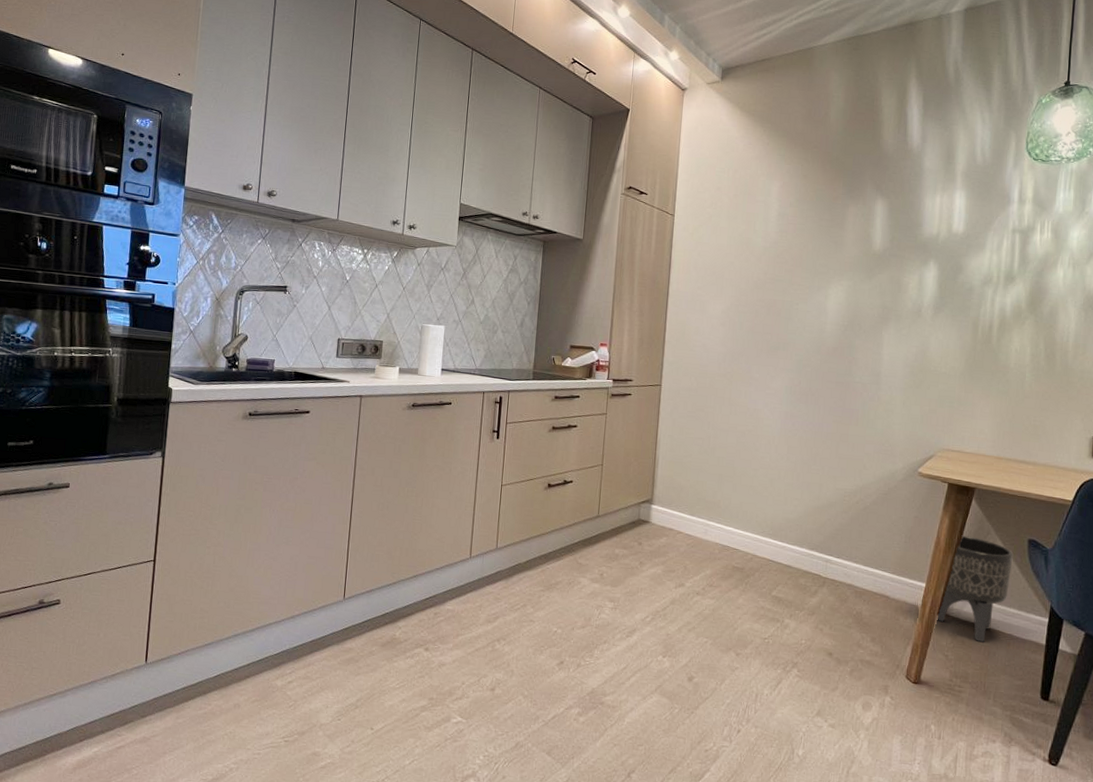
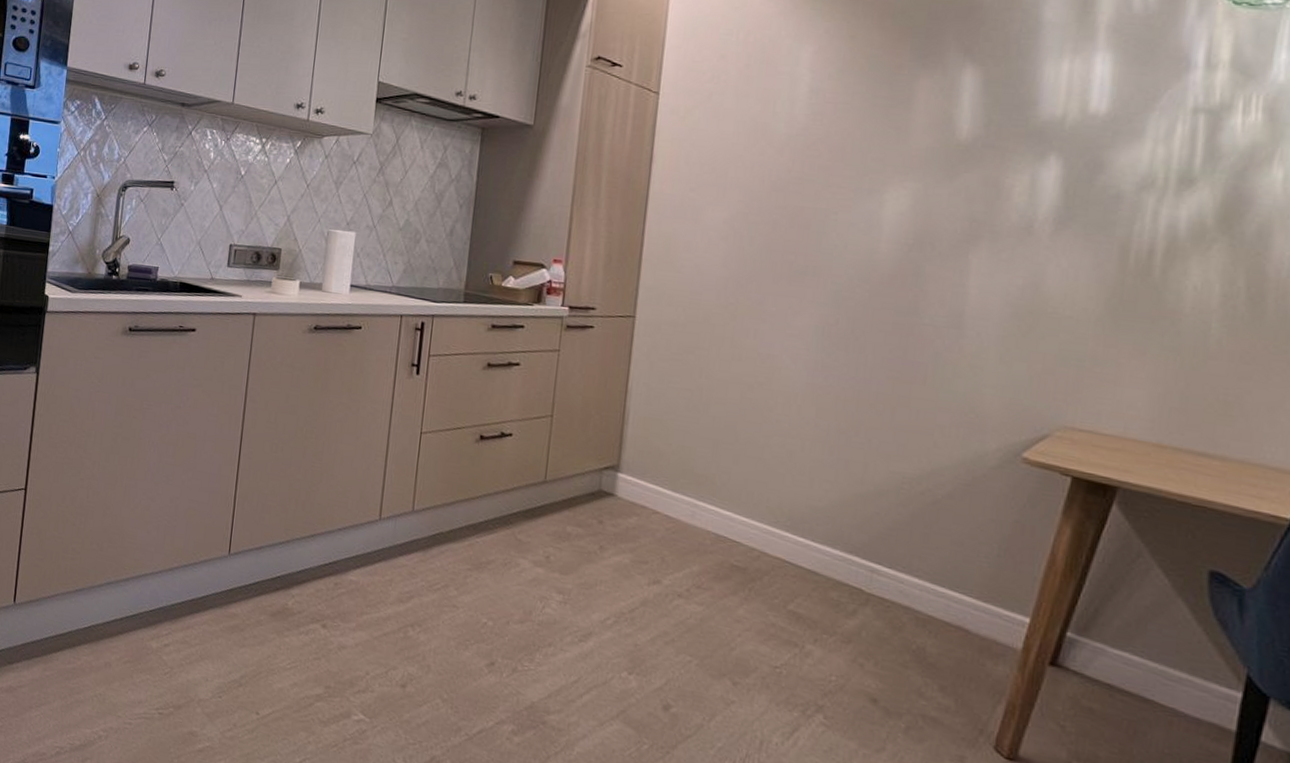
planter: present [936,535,1014,642] -> none [1047,554,1182,714]

